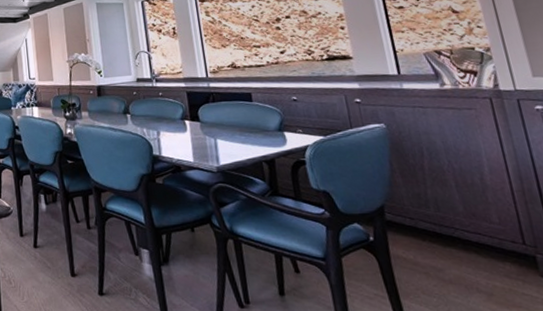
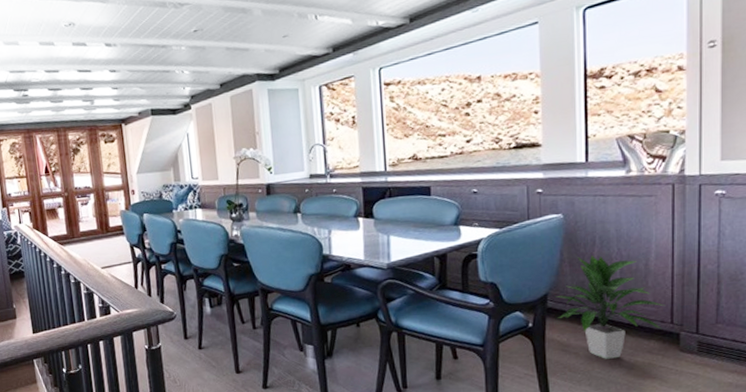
indoor plant: none [393,166,513,282] -> present [555,254,666,359]

